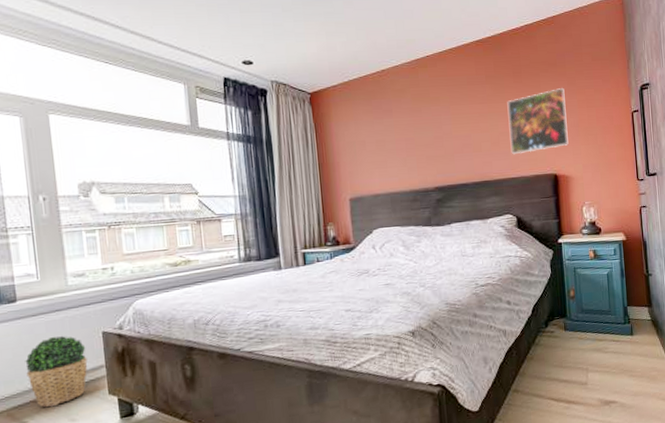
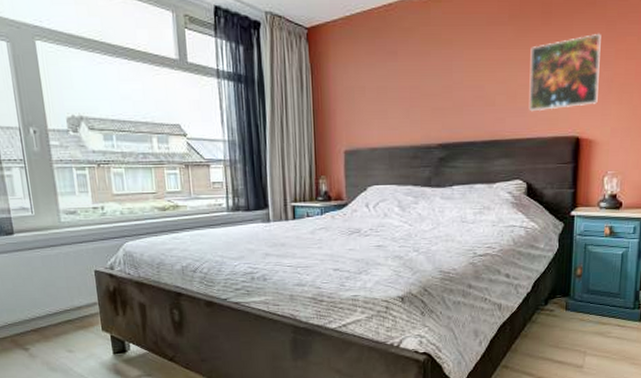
potted plant: present [25,335,88,408] -> none [24,270,82,338]

